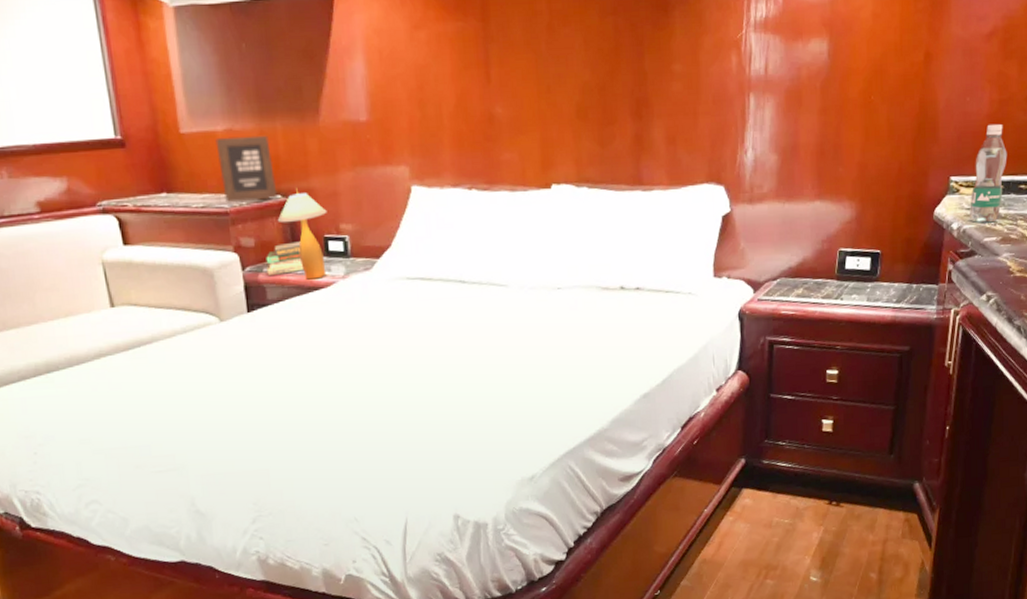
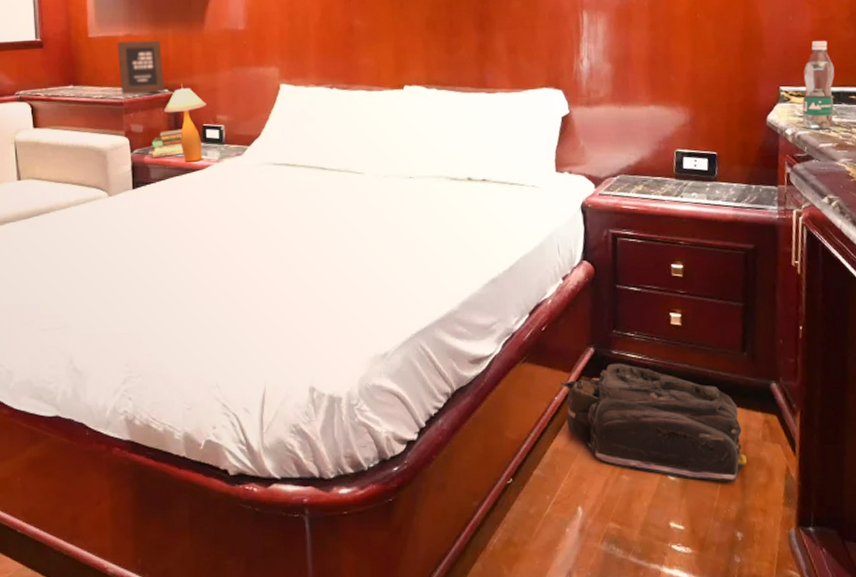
duffel bag: none [711,472,885,580] -> present [561,363,747,483]

